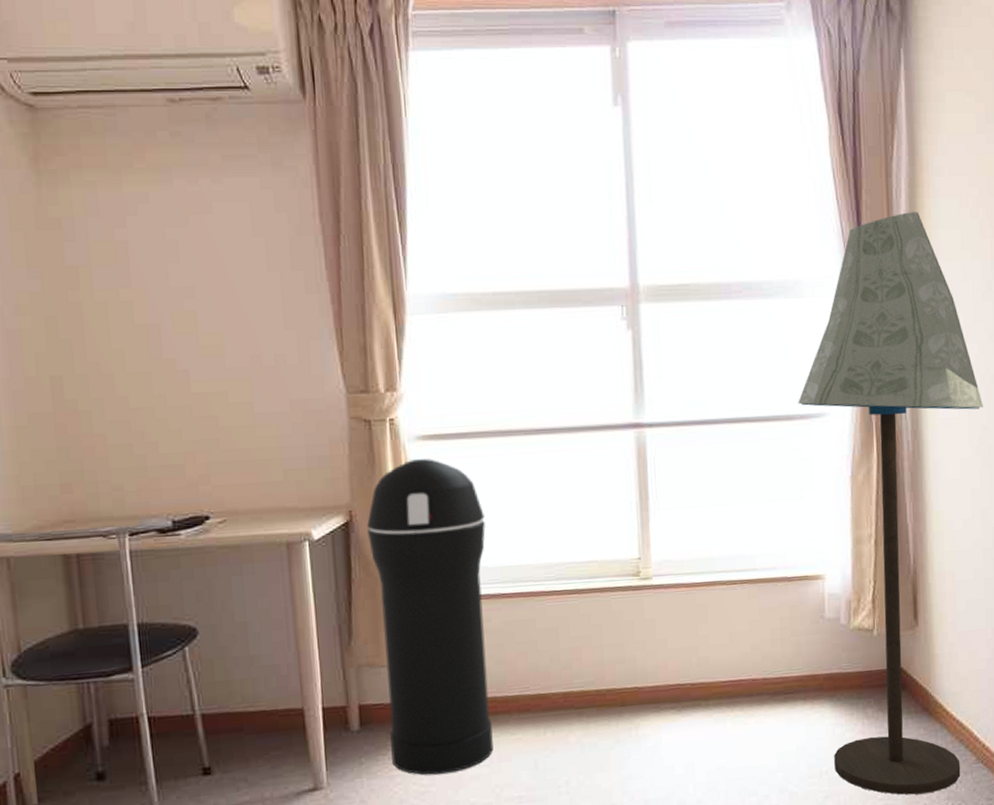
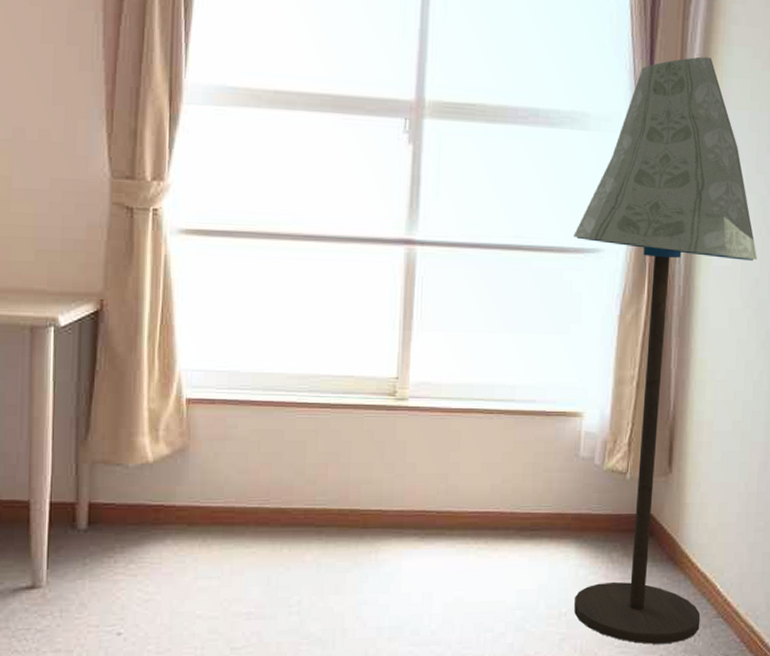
trash can: present [367,458,493,775] -> none [118,253,242,582]

